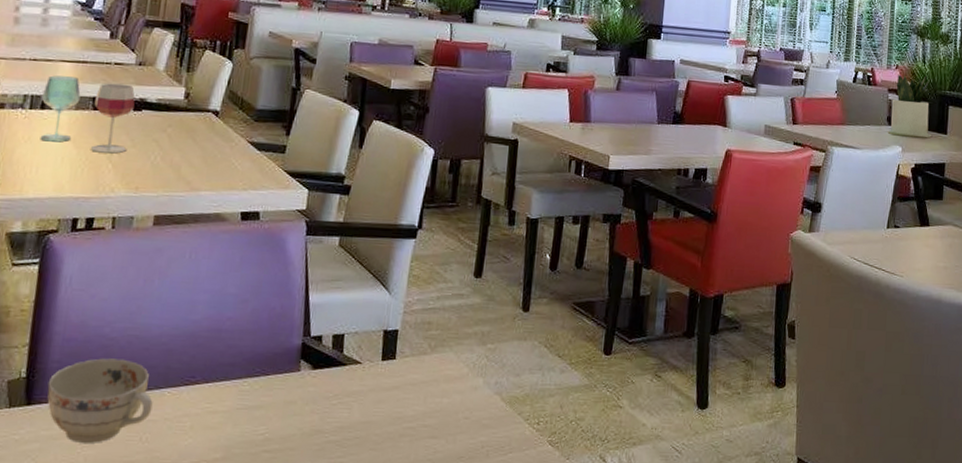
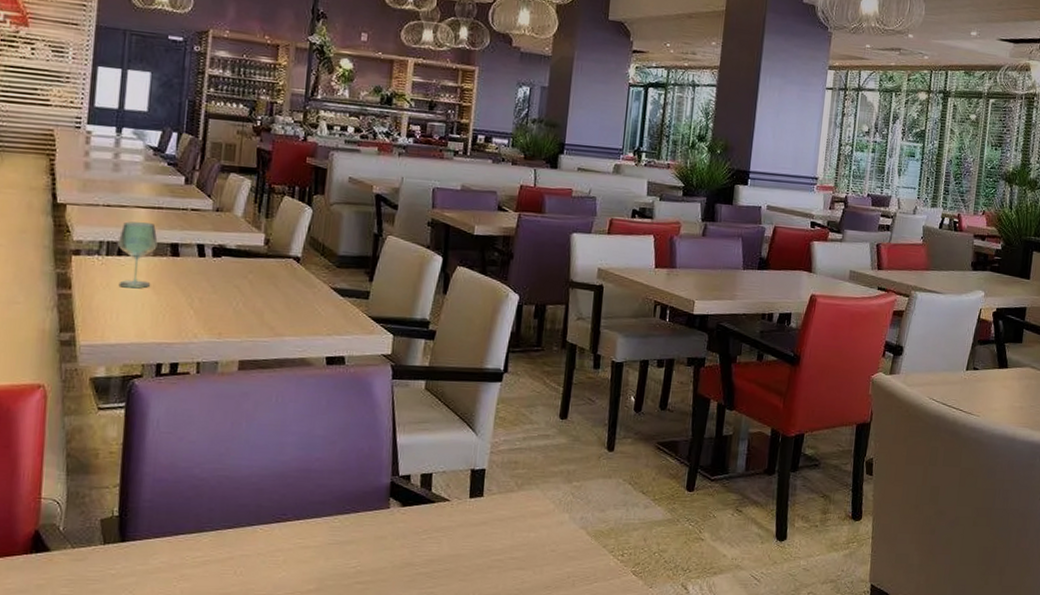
teacup: present [47,358,153,443] -> none [140,497,246,577]
wineglass: present [91,83,135,154] -> none [172,229,214,300]
planter: present [887,74,933,140] -> none [971,220,1015,284]

